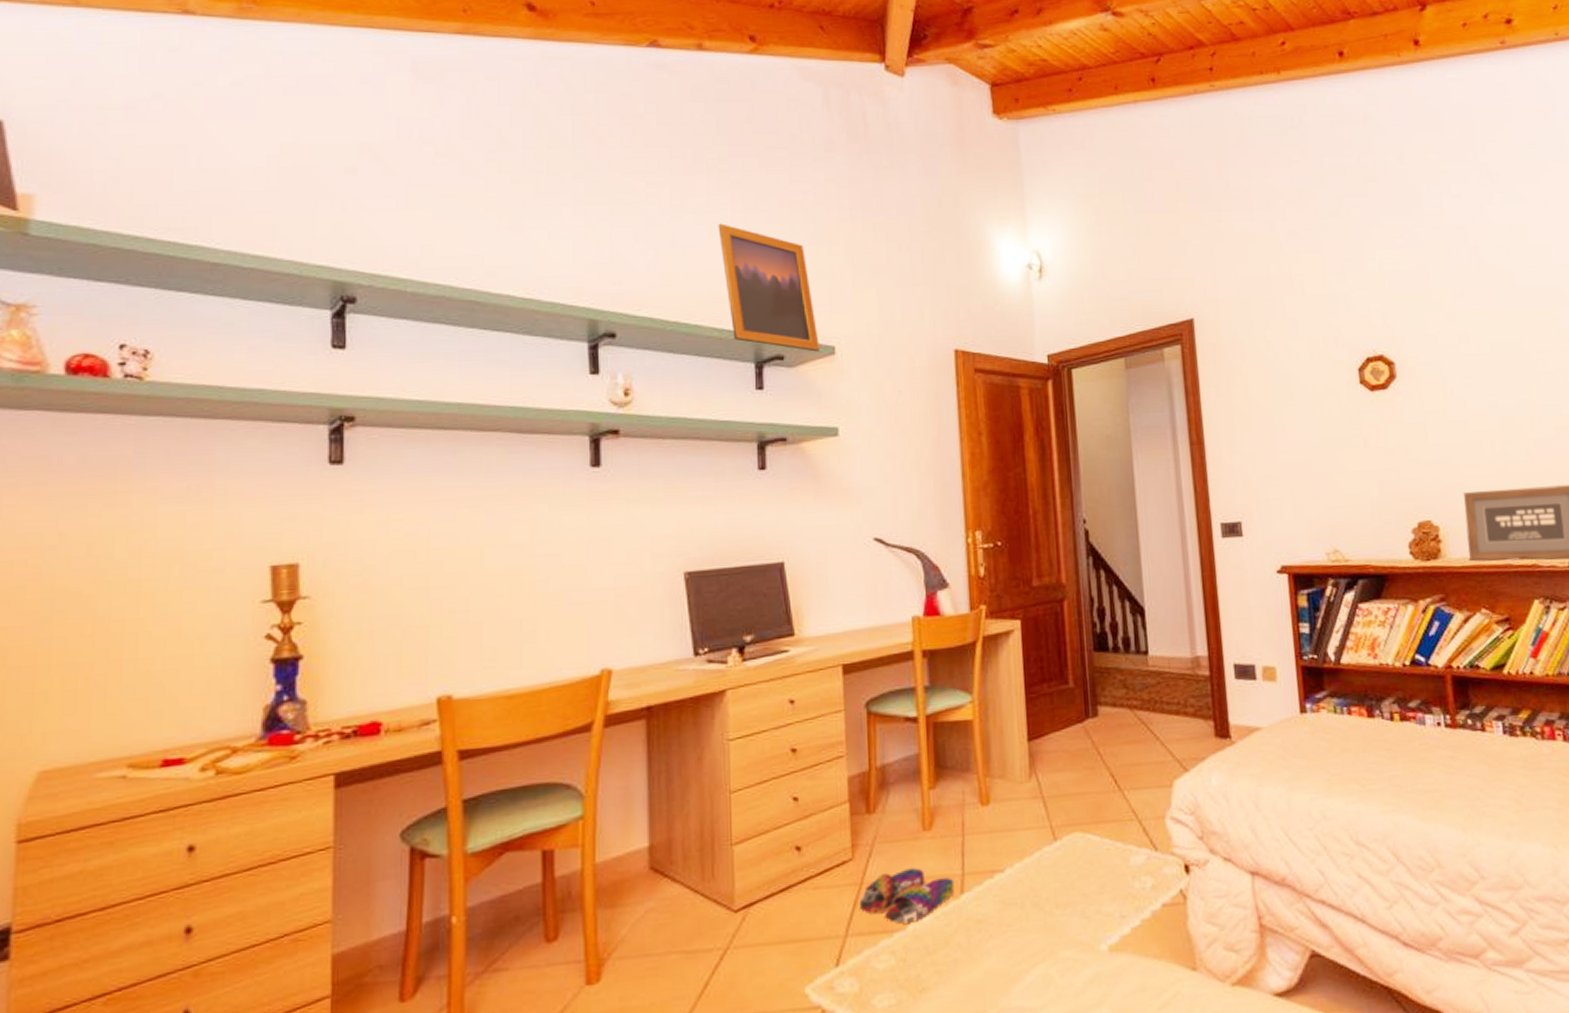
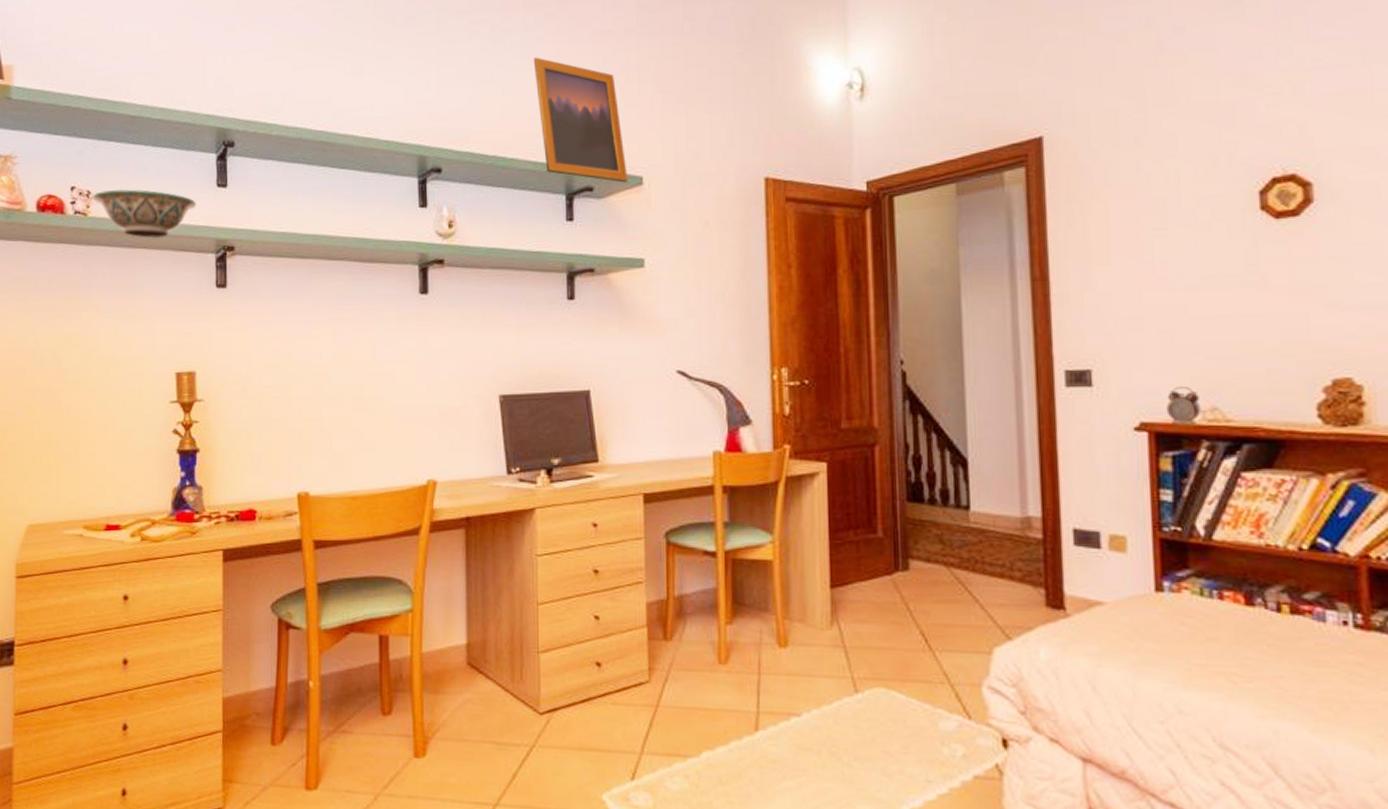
decorative bowl: none [151,348,304,407] -> present [92,188,197,238]
slippers: present [860,867,955,924] -> none [656,698,749,751]
alarm clock: none [1300,533,1327,566] -> present [1166,387,1202,424]

